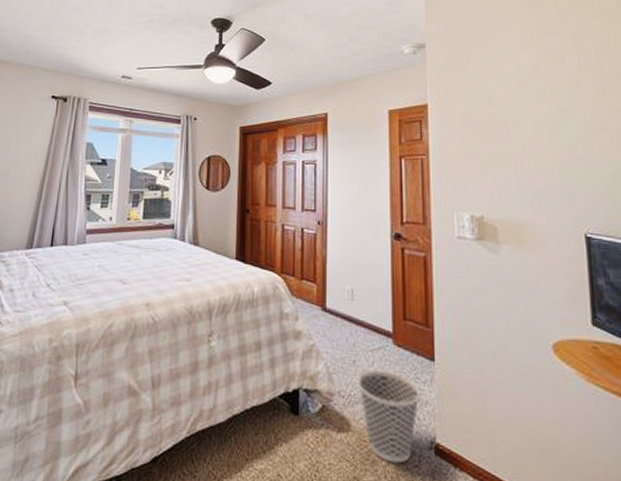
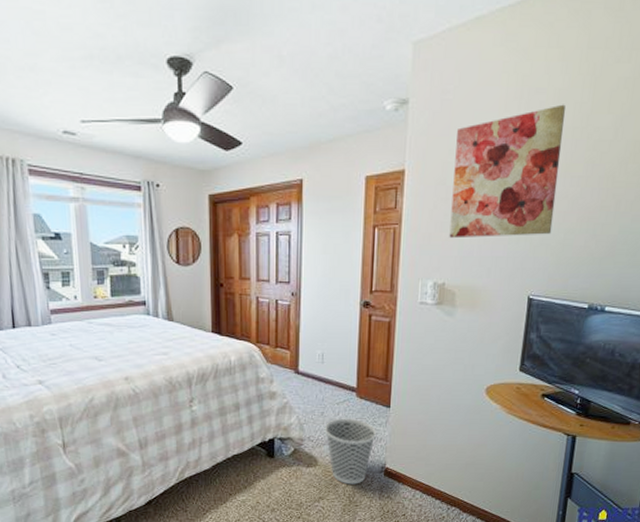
wall art: none [477,44,598,170] -> present [449,104,566,239]

